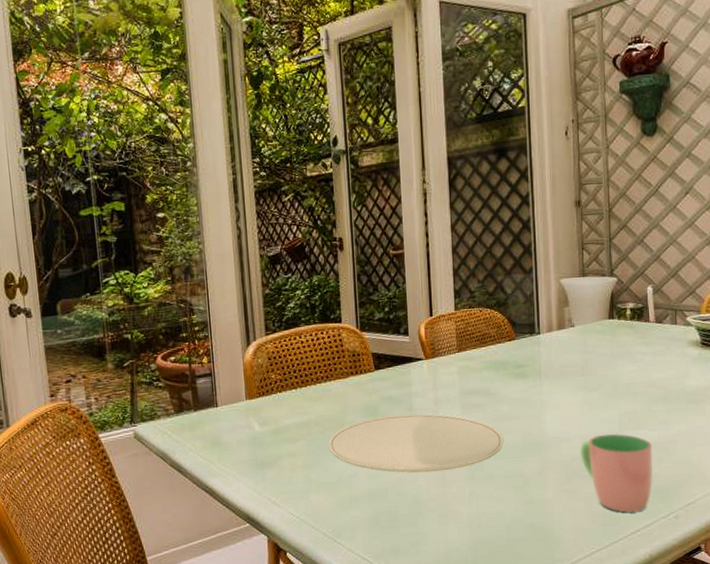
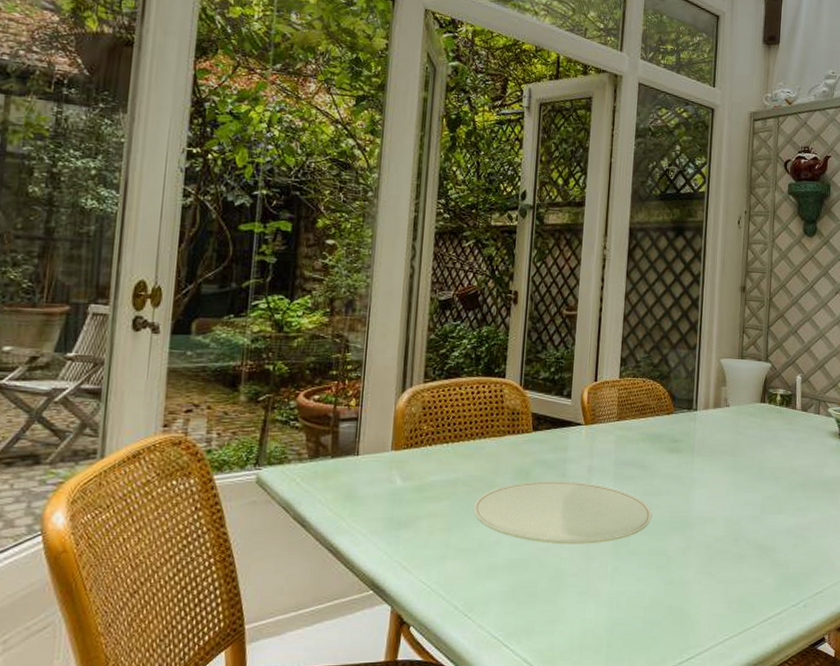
cup: present [579,433,652,513] -> none [722,516,789,600]

